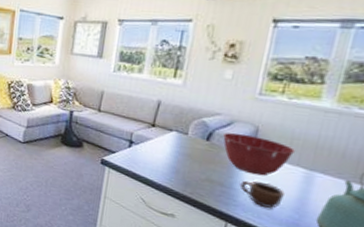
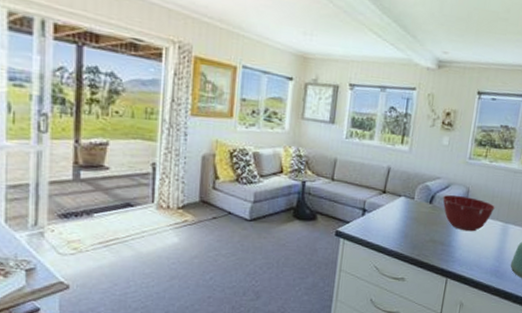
mug: present [240,180,285,209] -> none [456,236,489,260]

